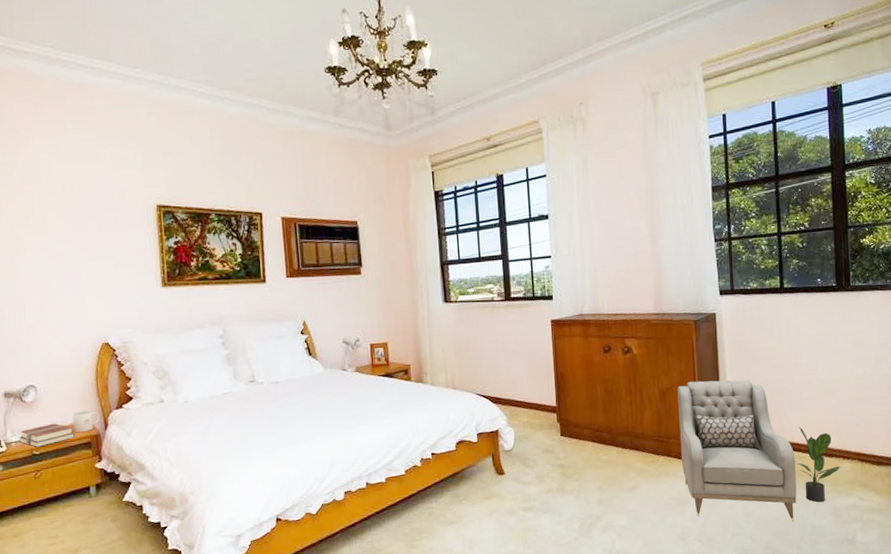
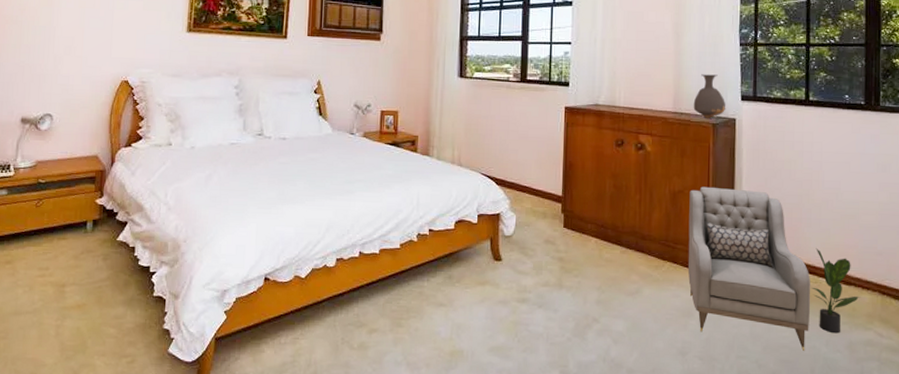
books: present [18,423,76,447] -> none [27,153,82,176]
mug: present [72,410,100,433] -> none [80,145,109,167]
vase: none [674,272,706,317] -> present [693,74,726,120]

